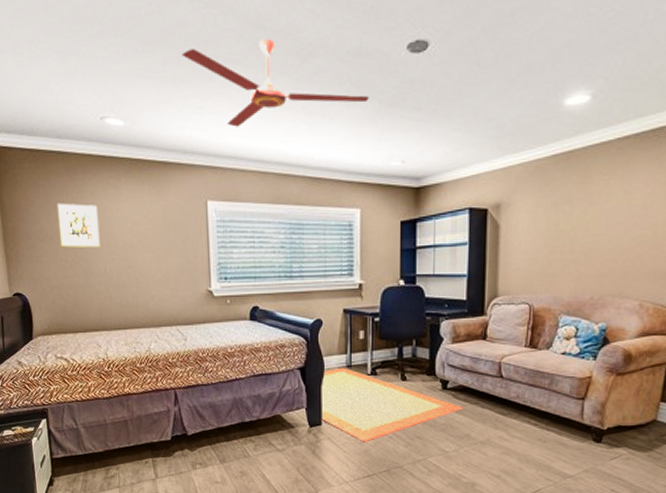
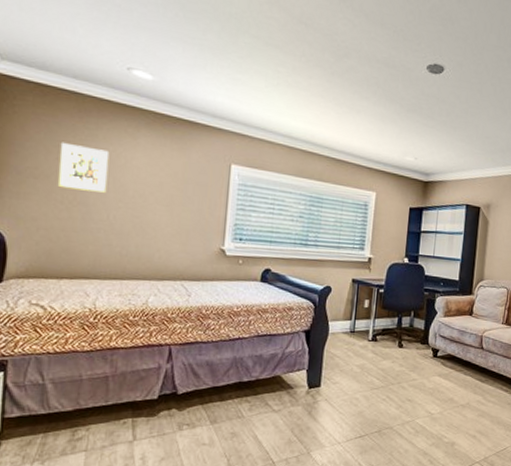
ceiling fan: present [181,38,369,127] -> none [223,25,392,105]
rug: present [321,367,464,442] -> none [320,332,450,404]

